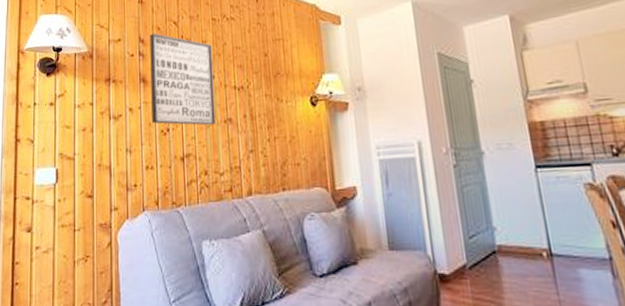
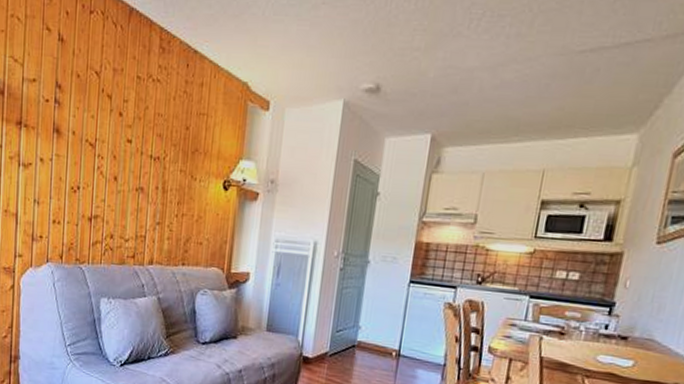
wall art: present [149,33,216,126] -> none [63,79,134,191]

